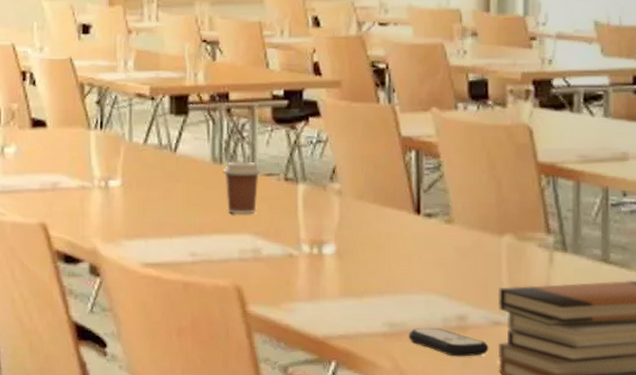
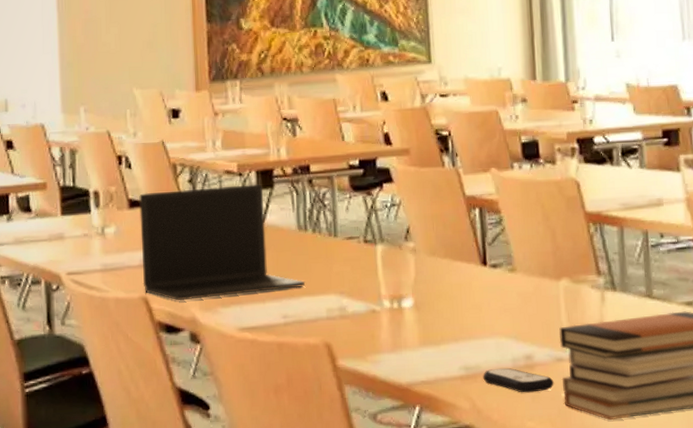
laptop: none [42,109,217,230] -> present [139,183,305,301]
coffee cup: present [222,161,262,214] -> none [308,227,343,276]

